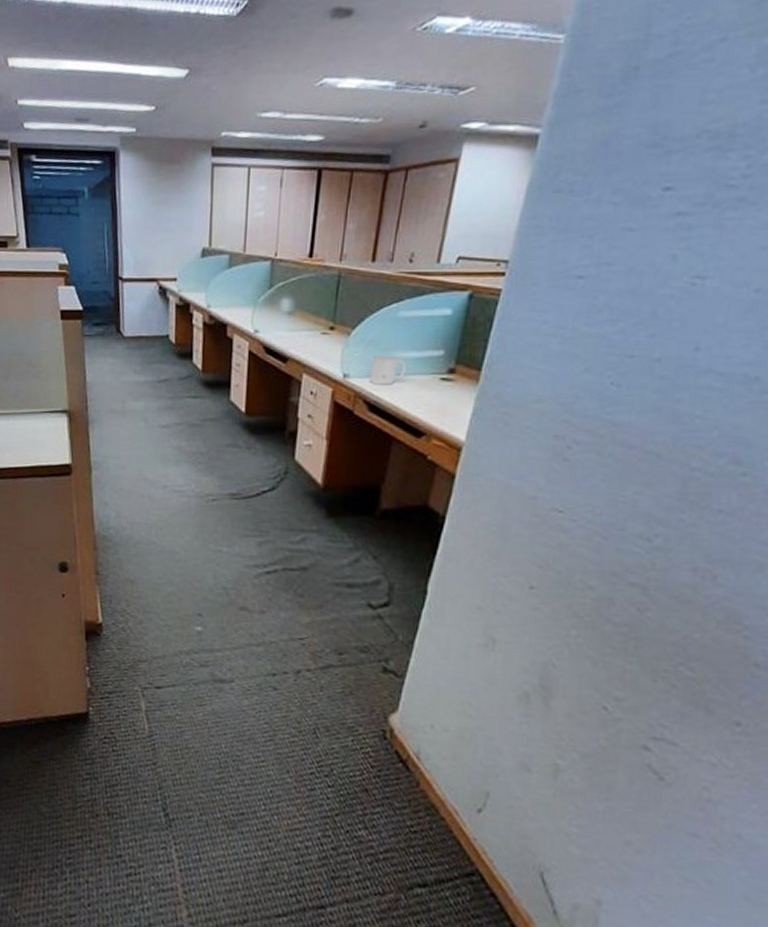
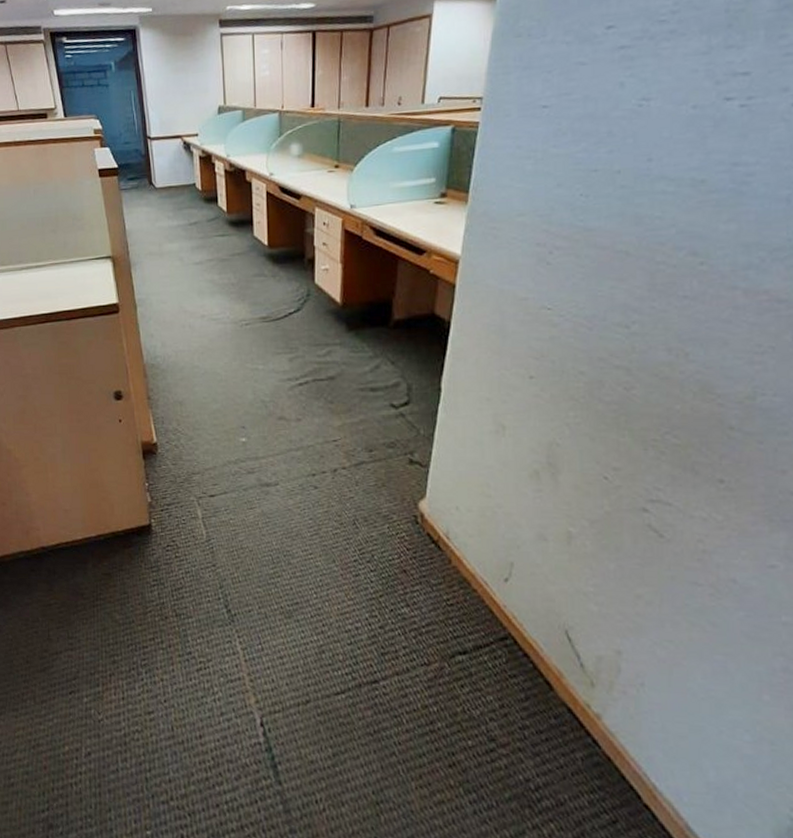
mug: present [369,355,406,385] -> none [373,185,404,213]

